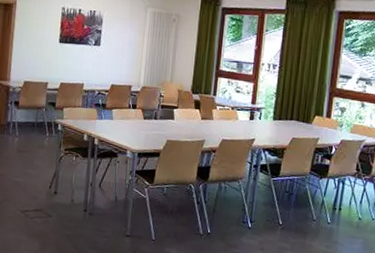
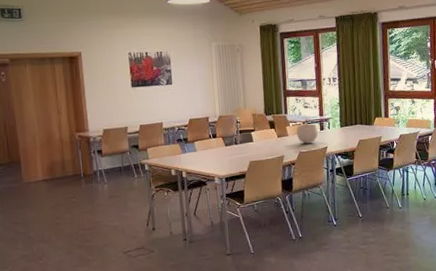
plant pot: none [223,103,248,132] -> present [296,118,318,144]

